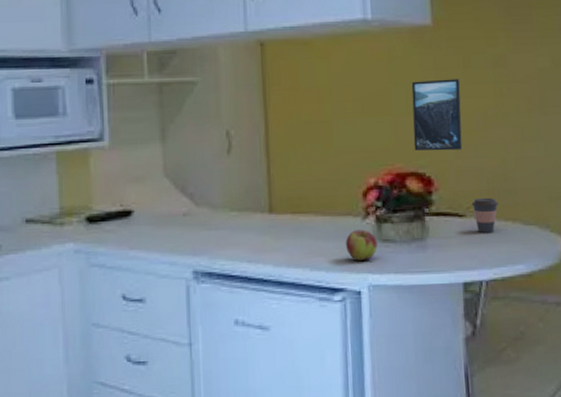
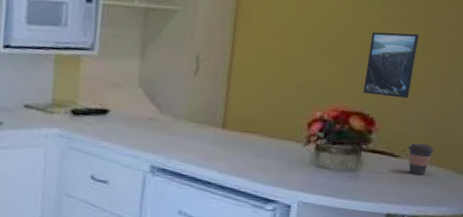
apple: present [346,230,378,260] -> none [284,153,314,180]

